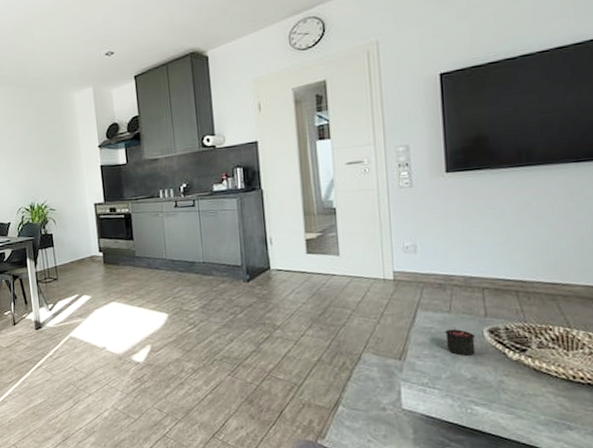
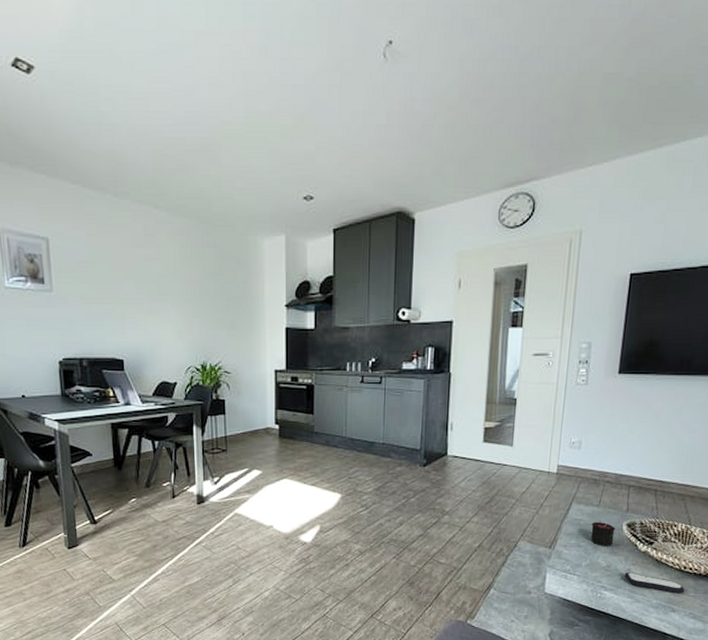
remote control: none [496,383,580,408] -> present [624,571,685,594]

